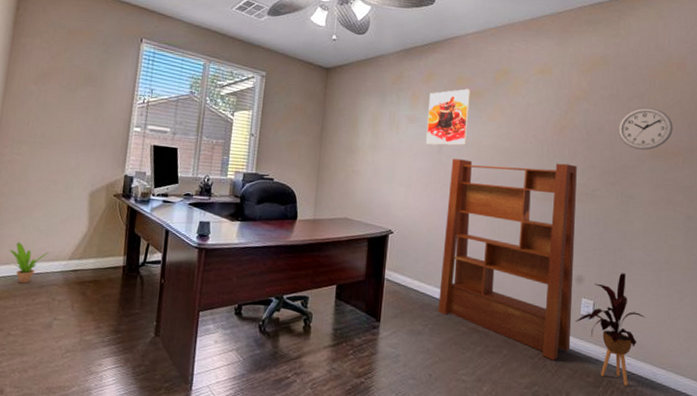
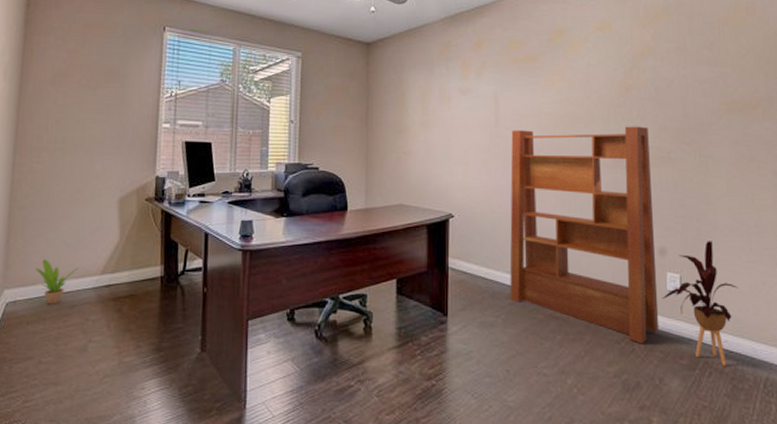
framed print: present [426,89,470,146] -> none [481,53,526,117]
wall clock: present [617,107,673,150] -> none [688,58,749,104]

